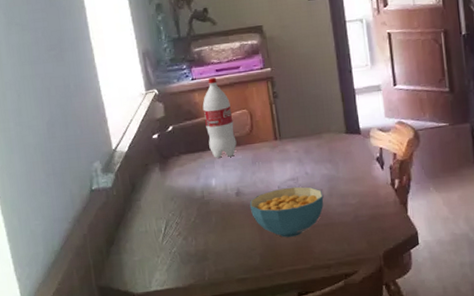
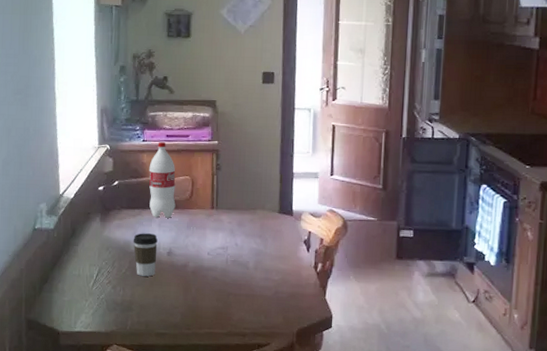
coffee cup: none [197,175,226,222] -> present [133,233,158,277]
cereal bowl: present [249,186,324,238] -> none [178,255,249,302]

